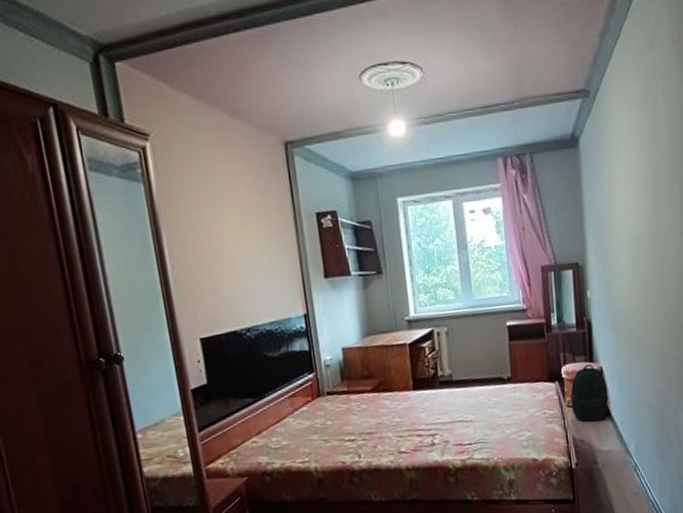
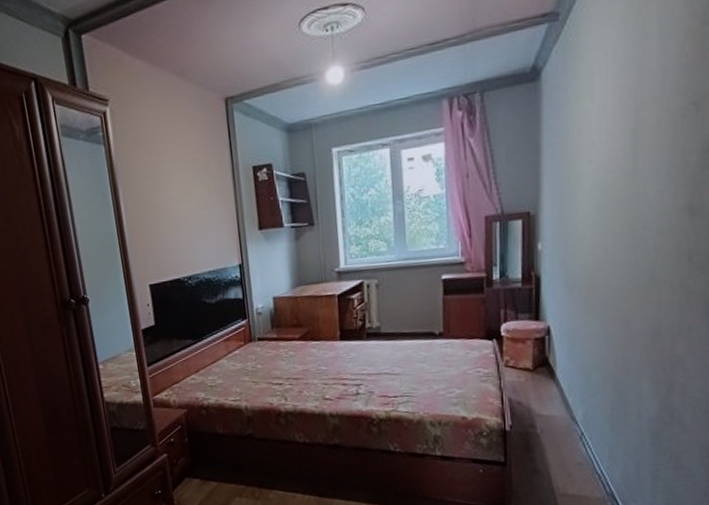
backpack: present [570,364,609,422] -> none [509,322,555,385]

